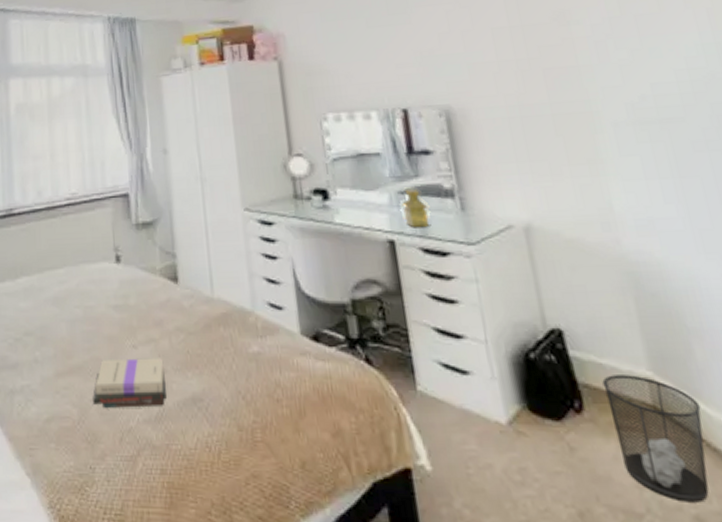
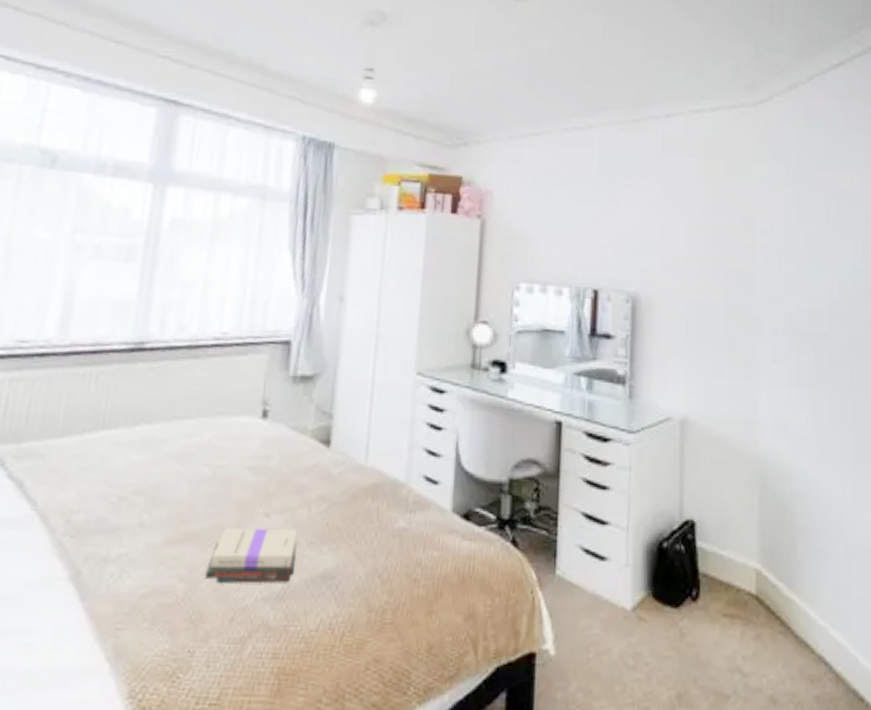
perfume bottle: present [402,188,429,228] -> none [575,371,598,412]
waste bin: present [602,375,709,503] -> none [719,566,793,684]

